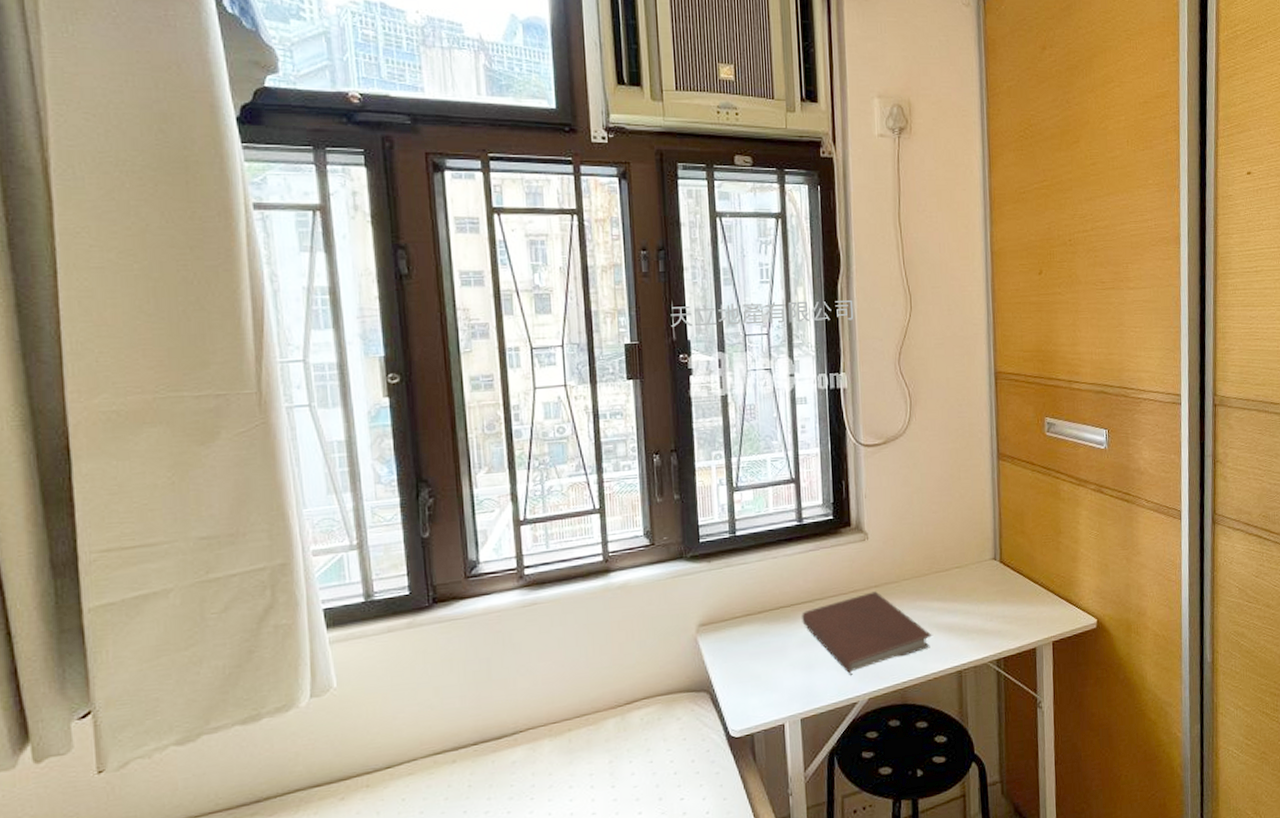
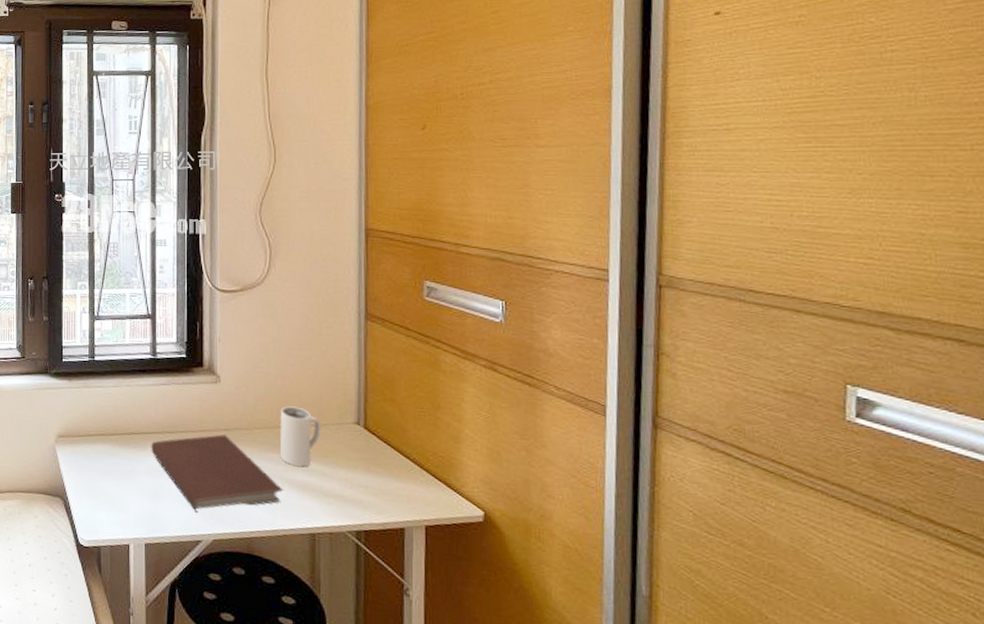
mug: none [926,552,963,611] -> present [280,406,321,467]

